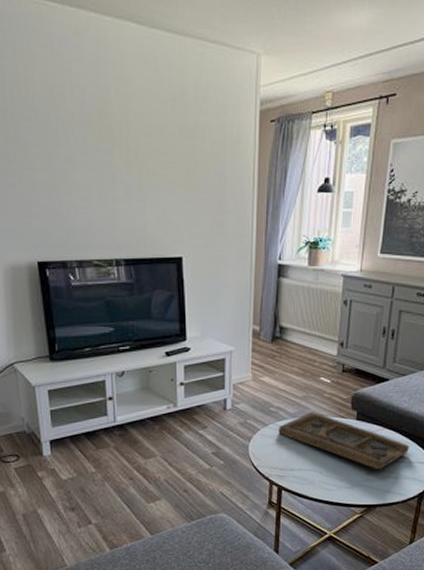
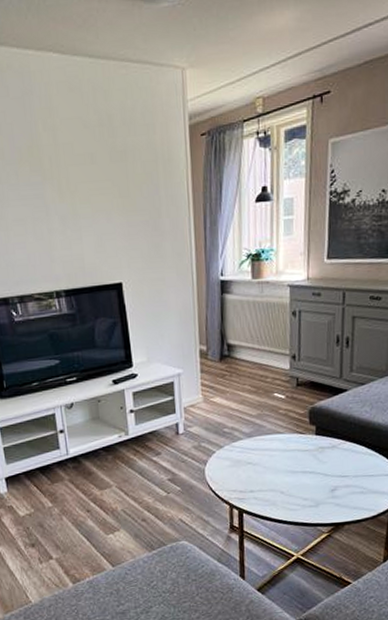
decorative tray: present [278,411,410,470] -> none [234,429,376,486]

